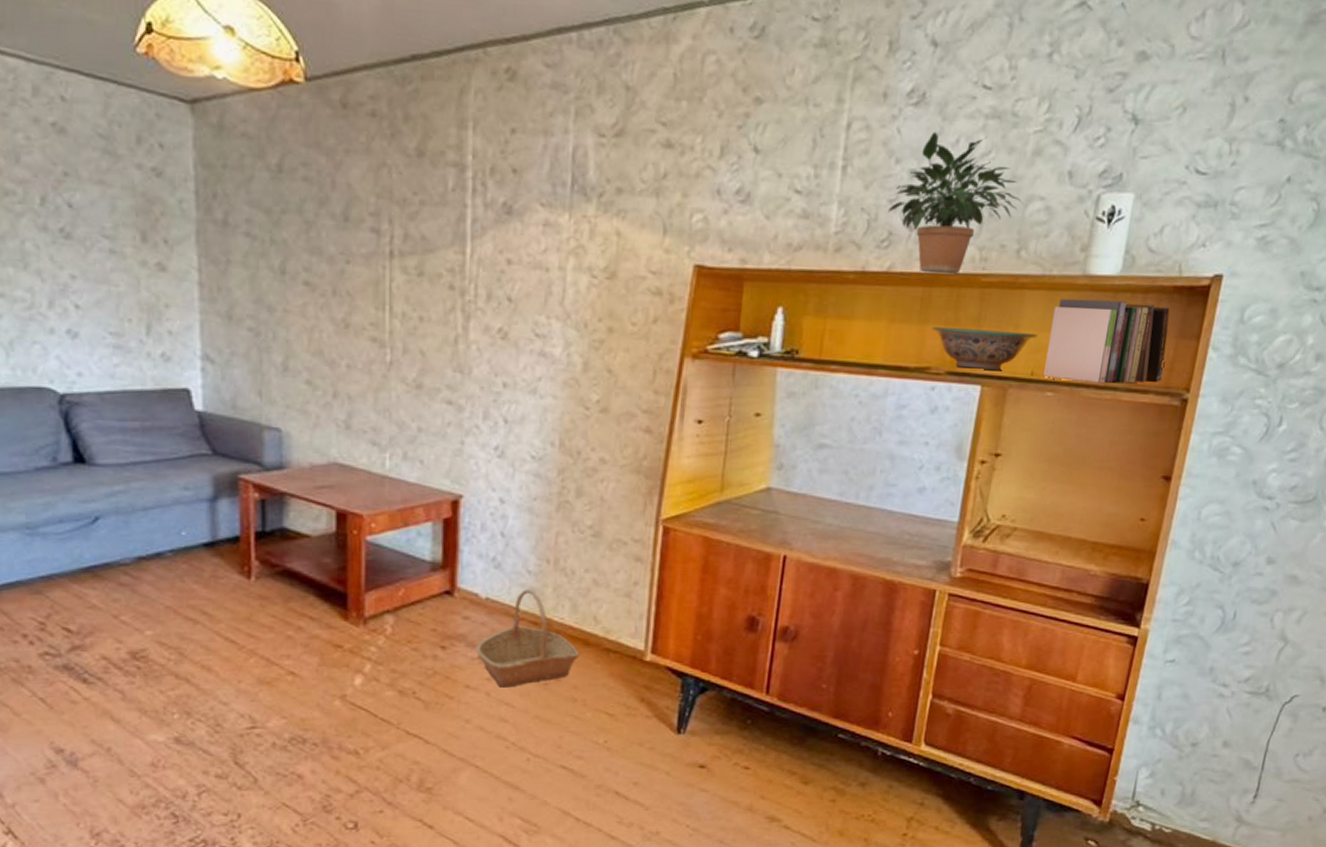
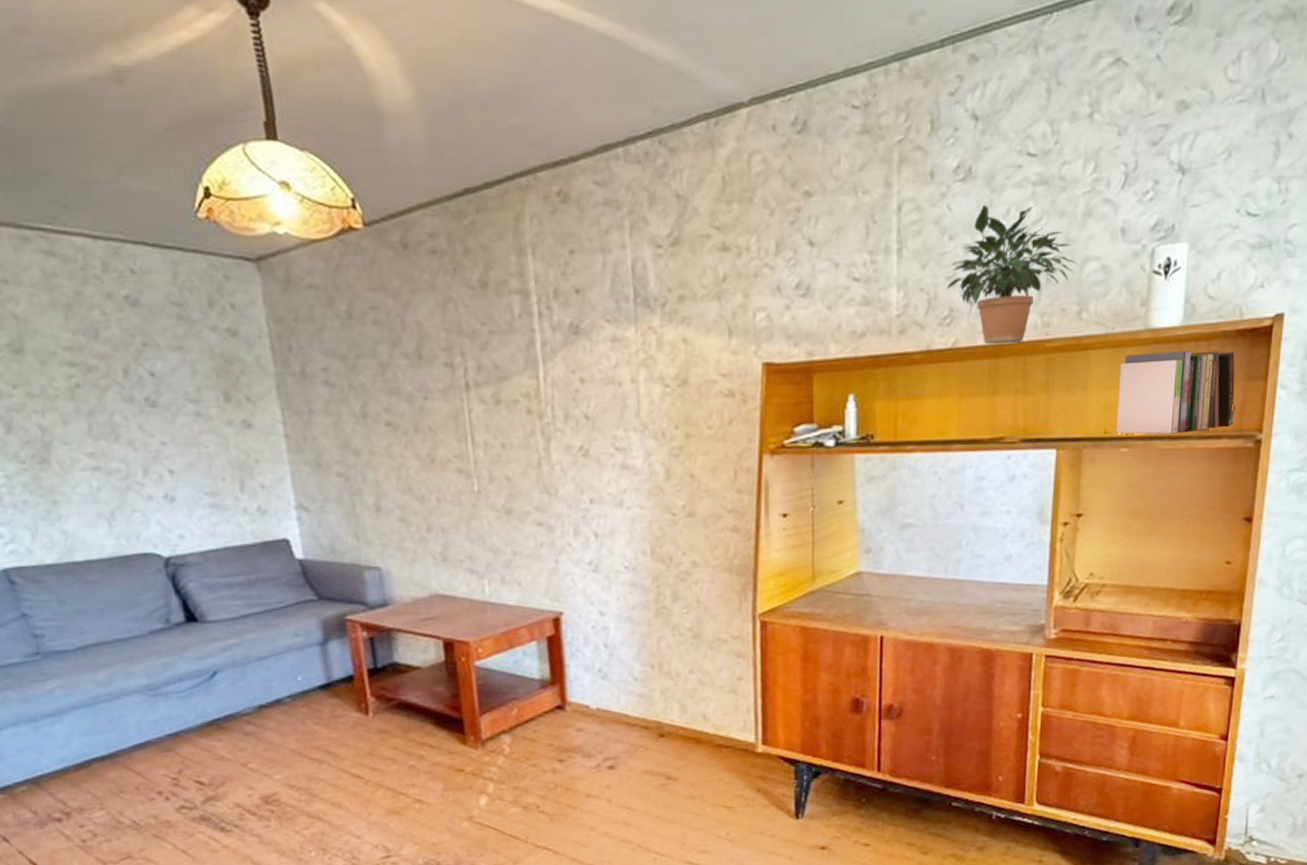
basket: present [477,589,580,688] -> none [593,696,694,793]
decorative bowl: present [931,327,1038,370] -> none [1001,392,1107,434]

